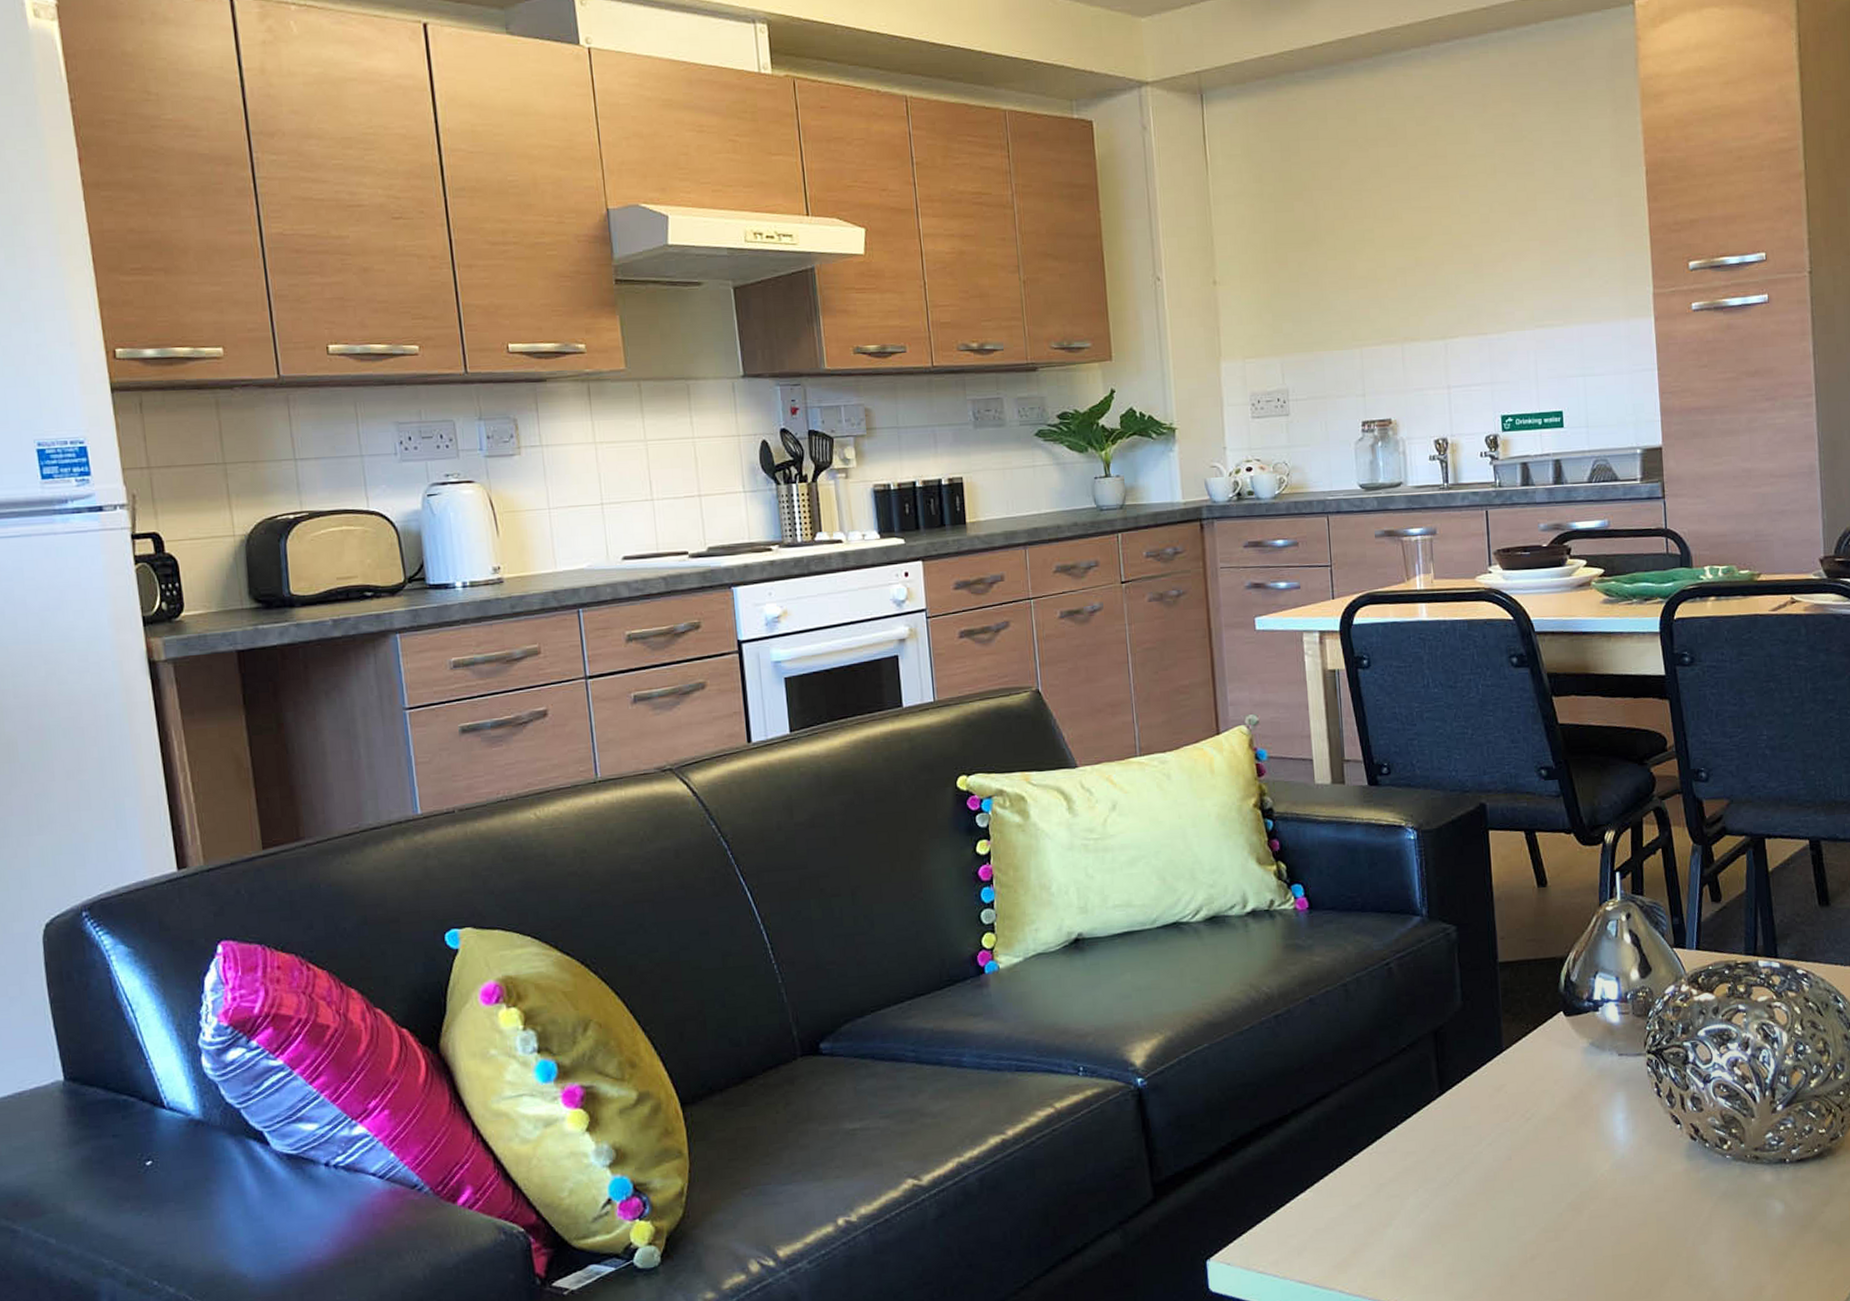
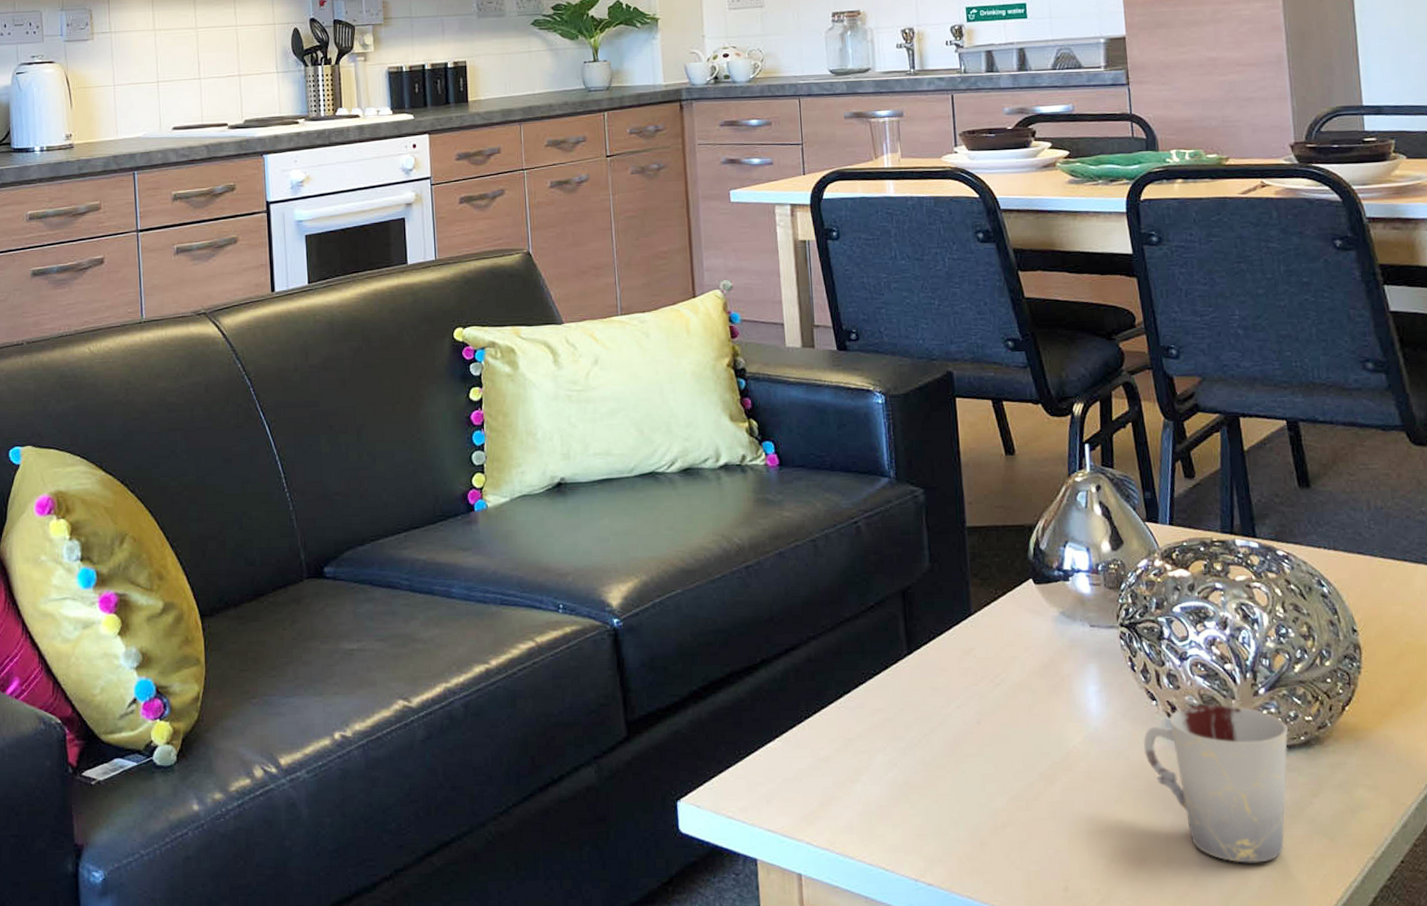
cup: none [1668,1123,1803,1274] -> present [1144,704,1288,863]

